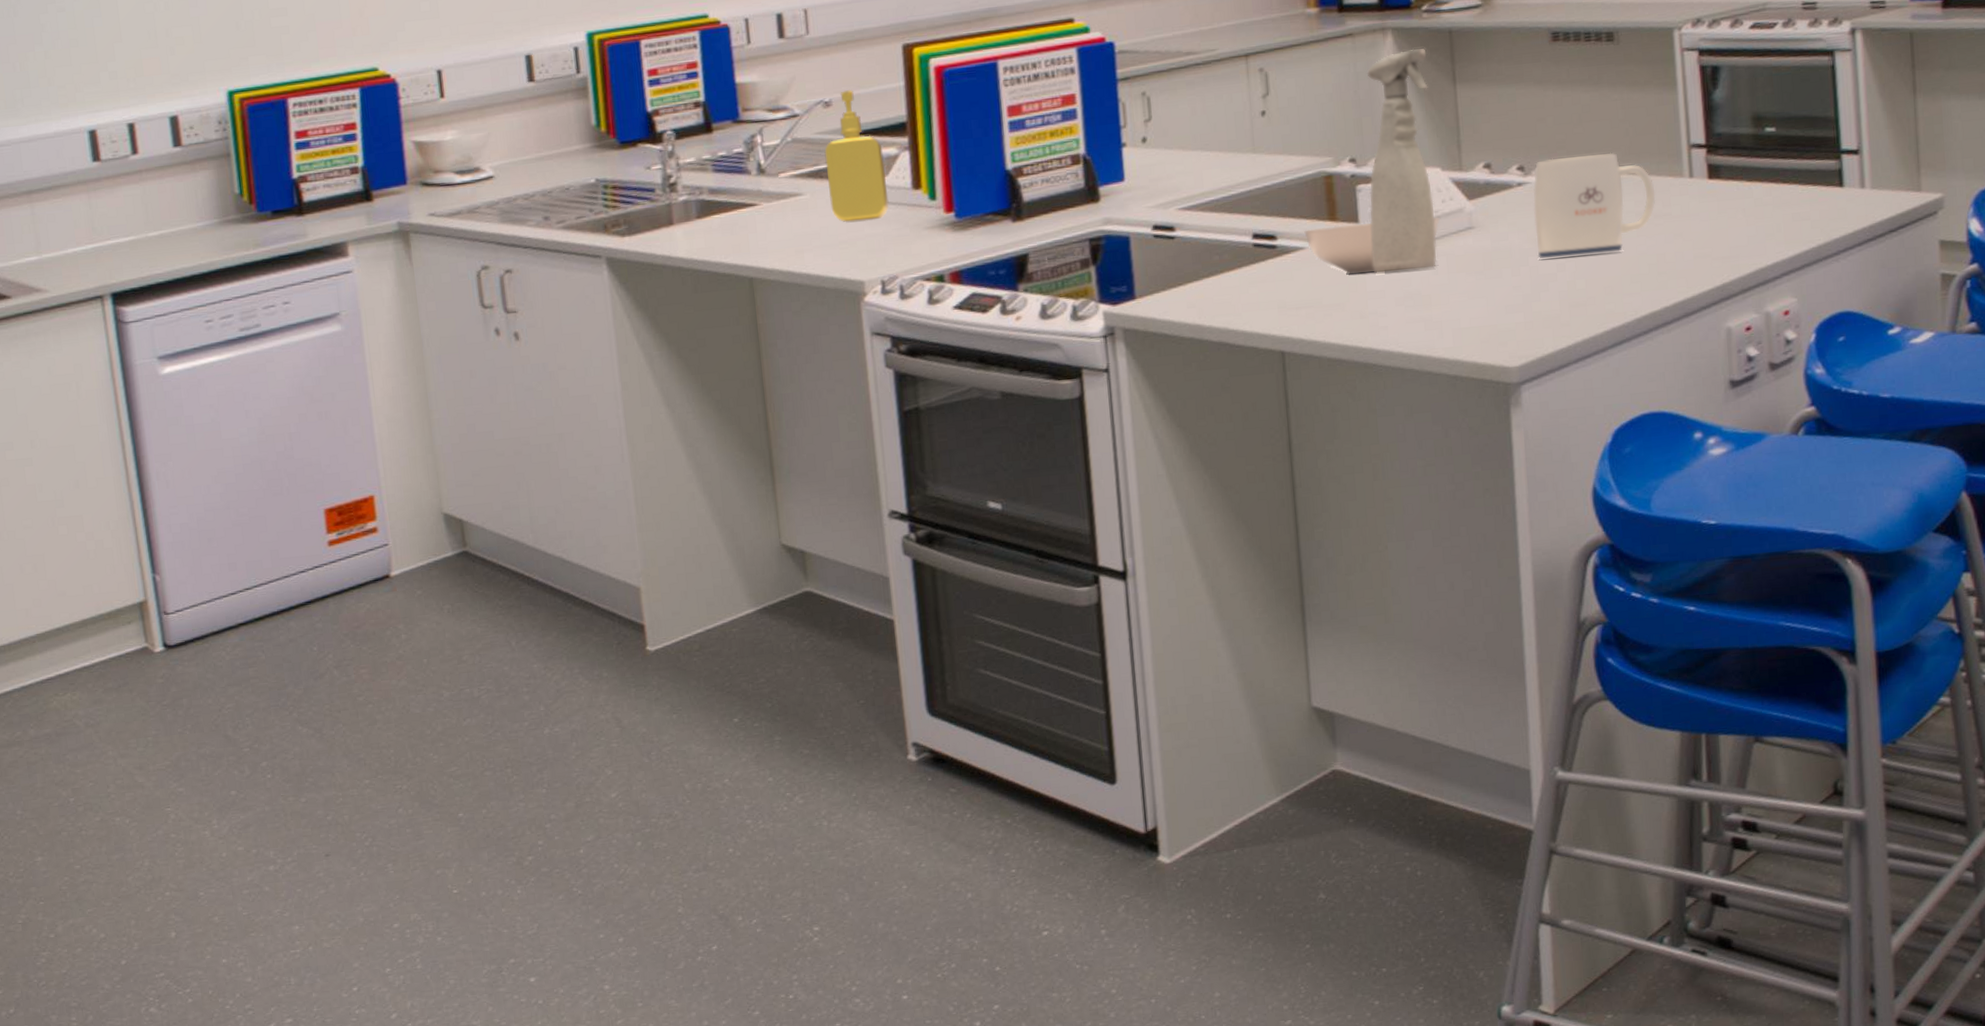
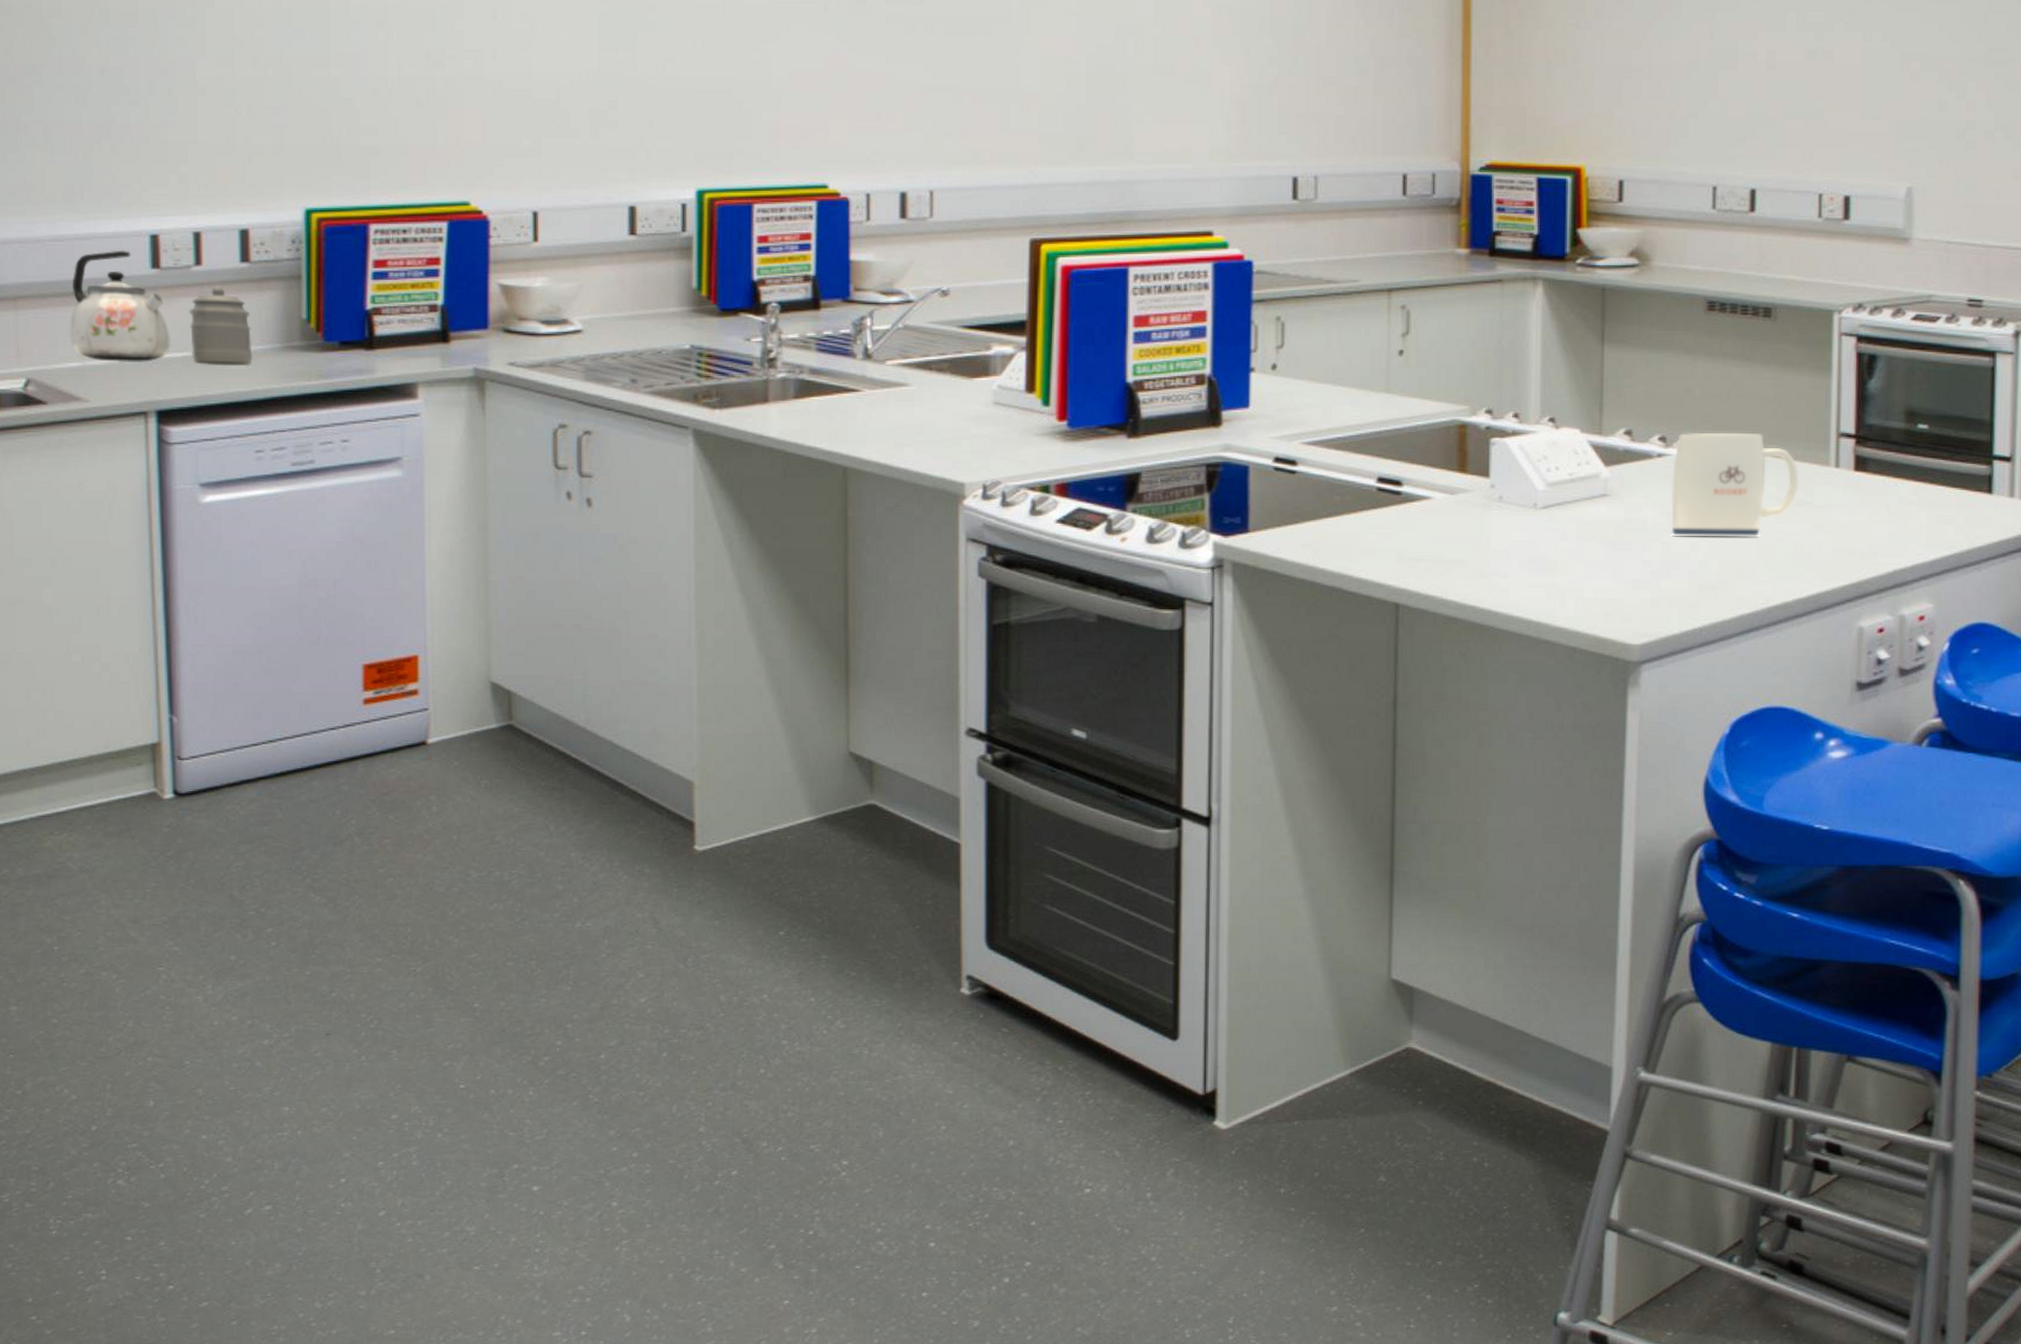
kettle: none [22,147,118,253] -> present [69,250,172,363]
jar: none [131,171,194,247] -> present [189,286,253,367]
soap dispenser: present [824,90,889,223] -> none [936,281,999,420]
bowl: present [1304,216,1441,274] -> none [1431,477,1575,531]
spray bottle: present [1366,49,1437,273] -> none [1499,302,1577,532]

